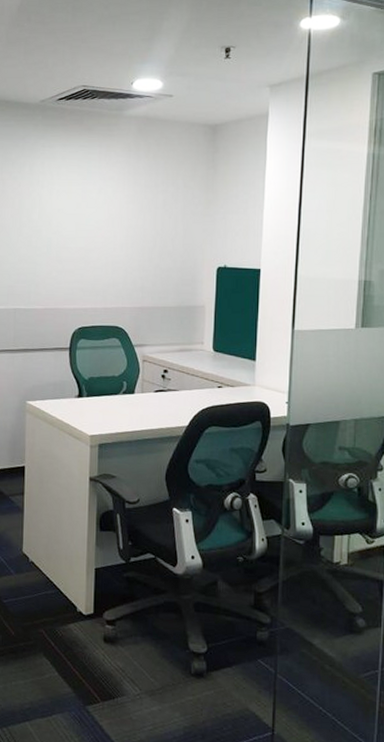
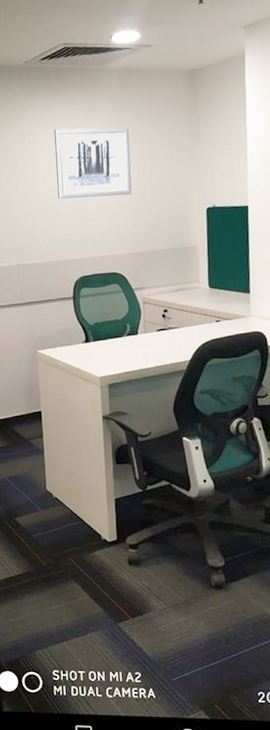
wall art: none [63,172,143,246] -> present [53,127,132,199]

